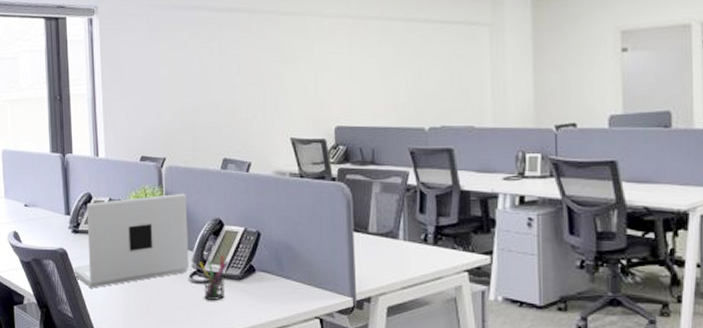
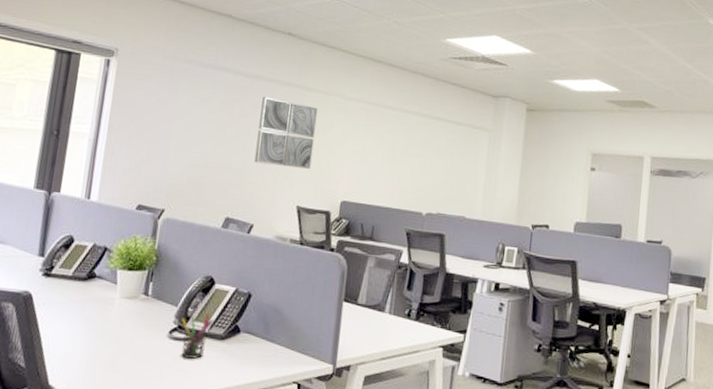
laptop: present [73,193,190,288] -> none [34,245,180,337]
wall art: none [239,28,298,99] -> present [254,96,318,169]

